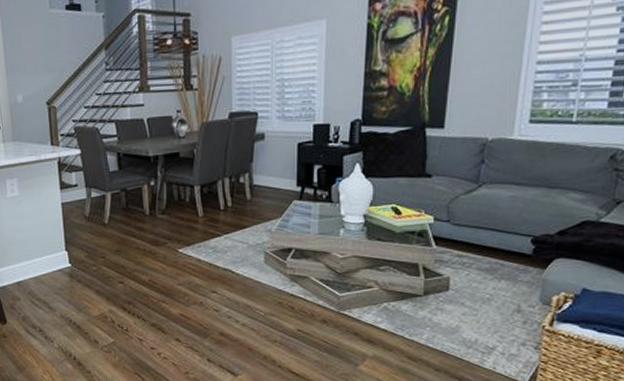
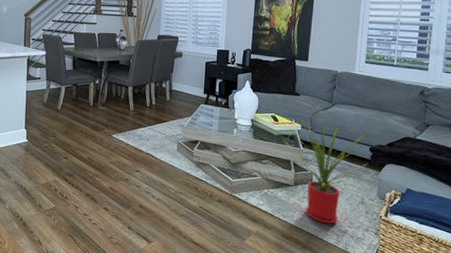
house plant: none [407,203,529,340] -> present [282,114,368,224]

